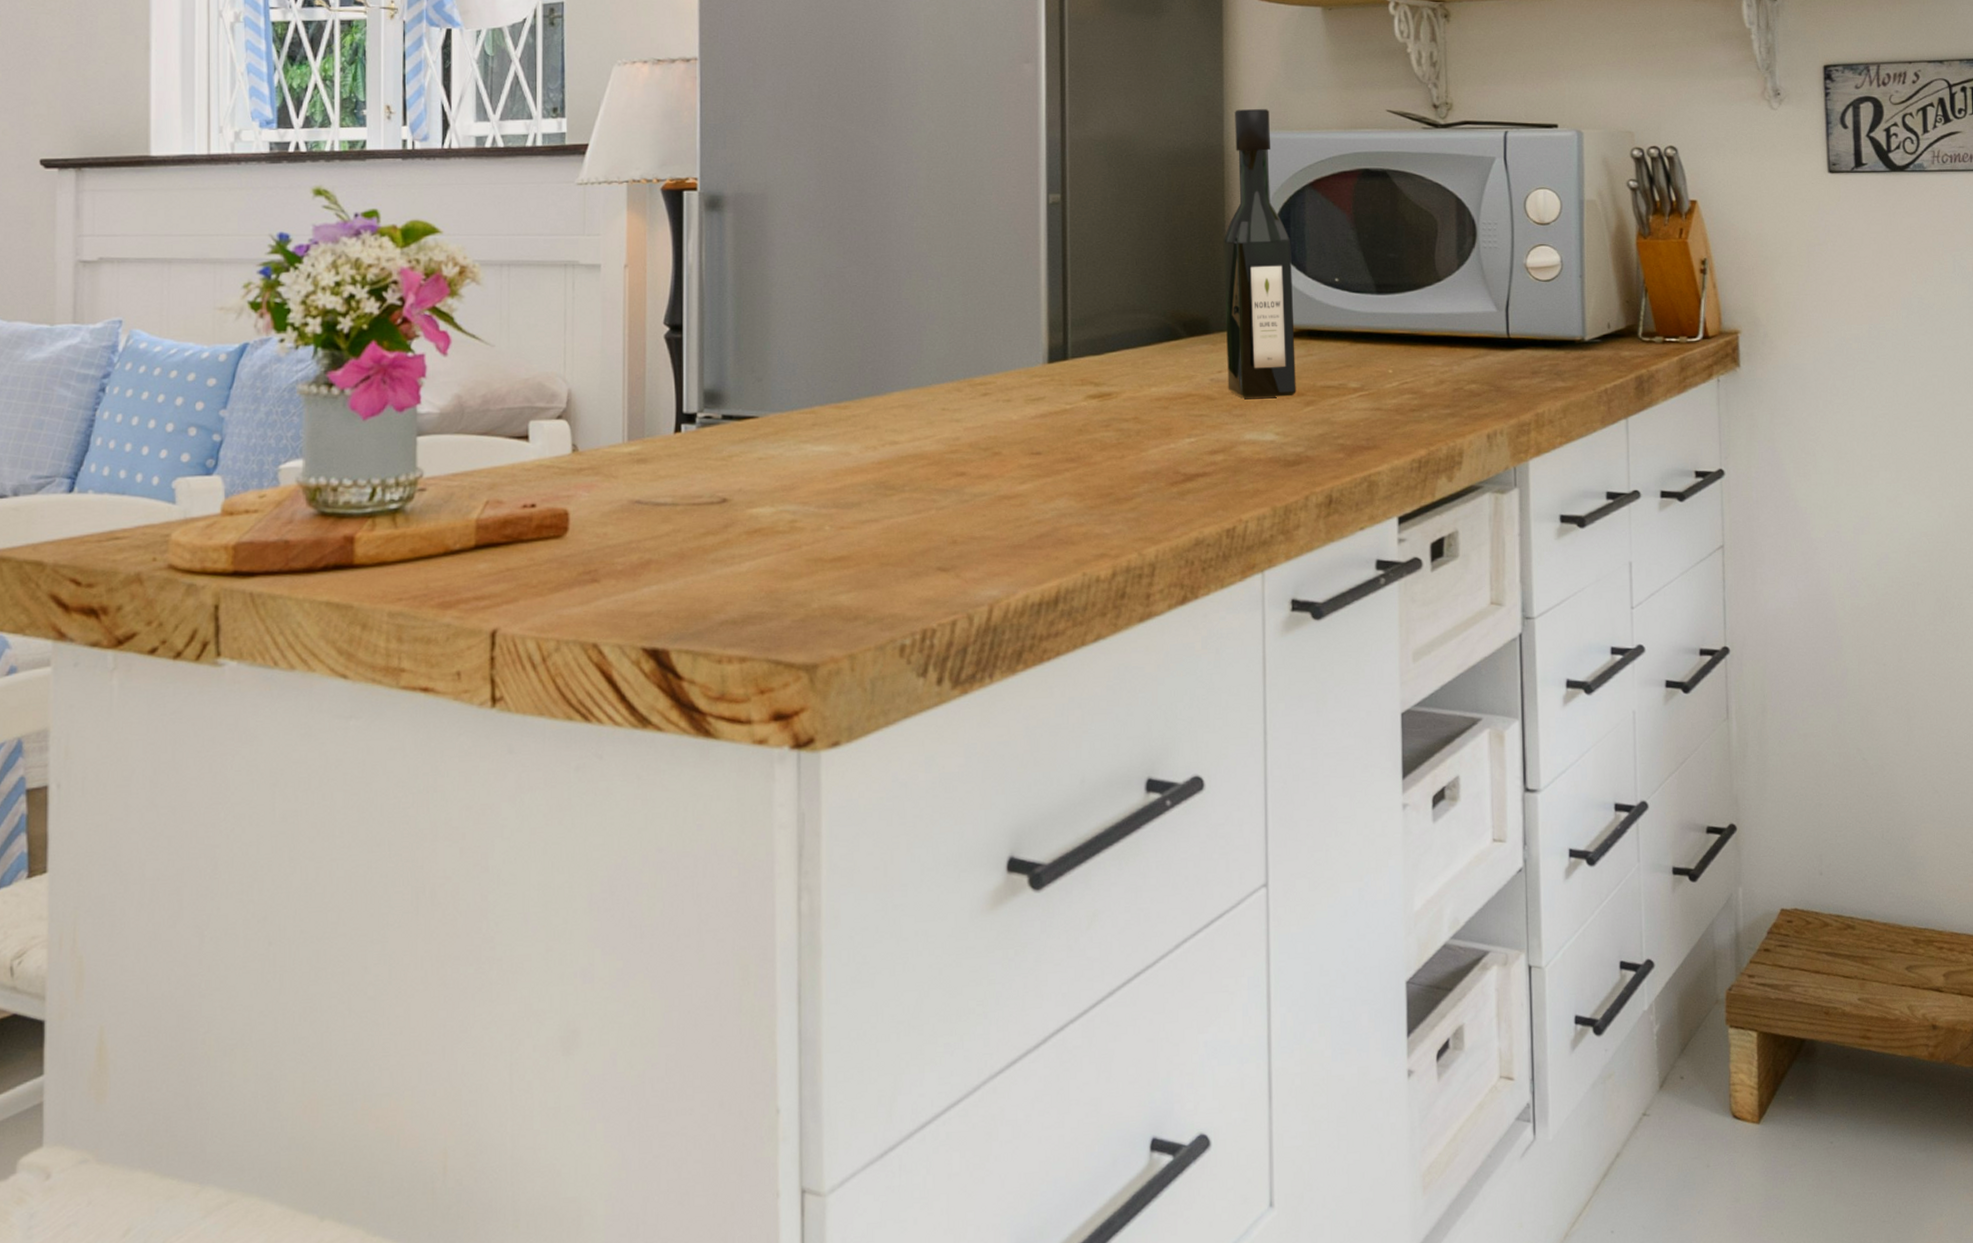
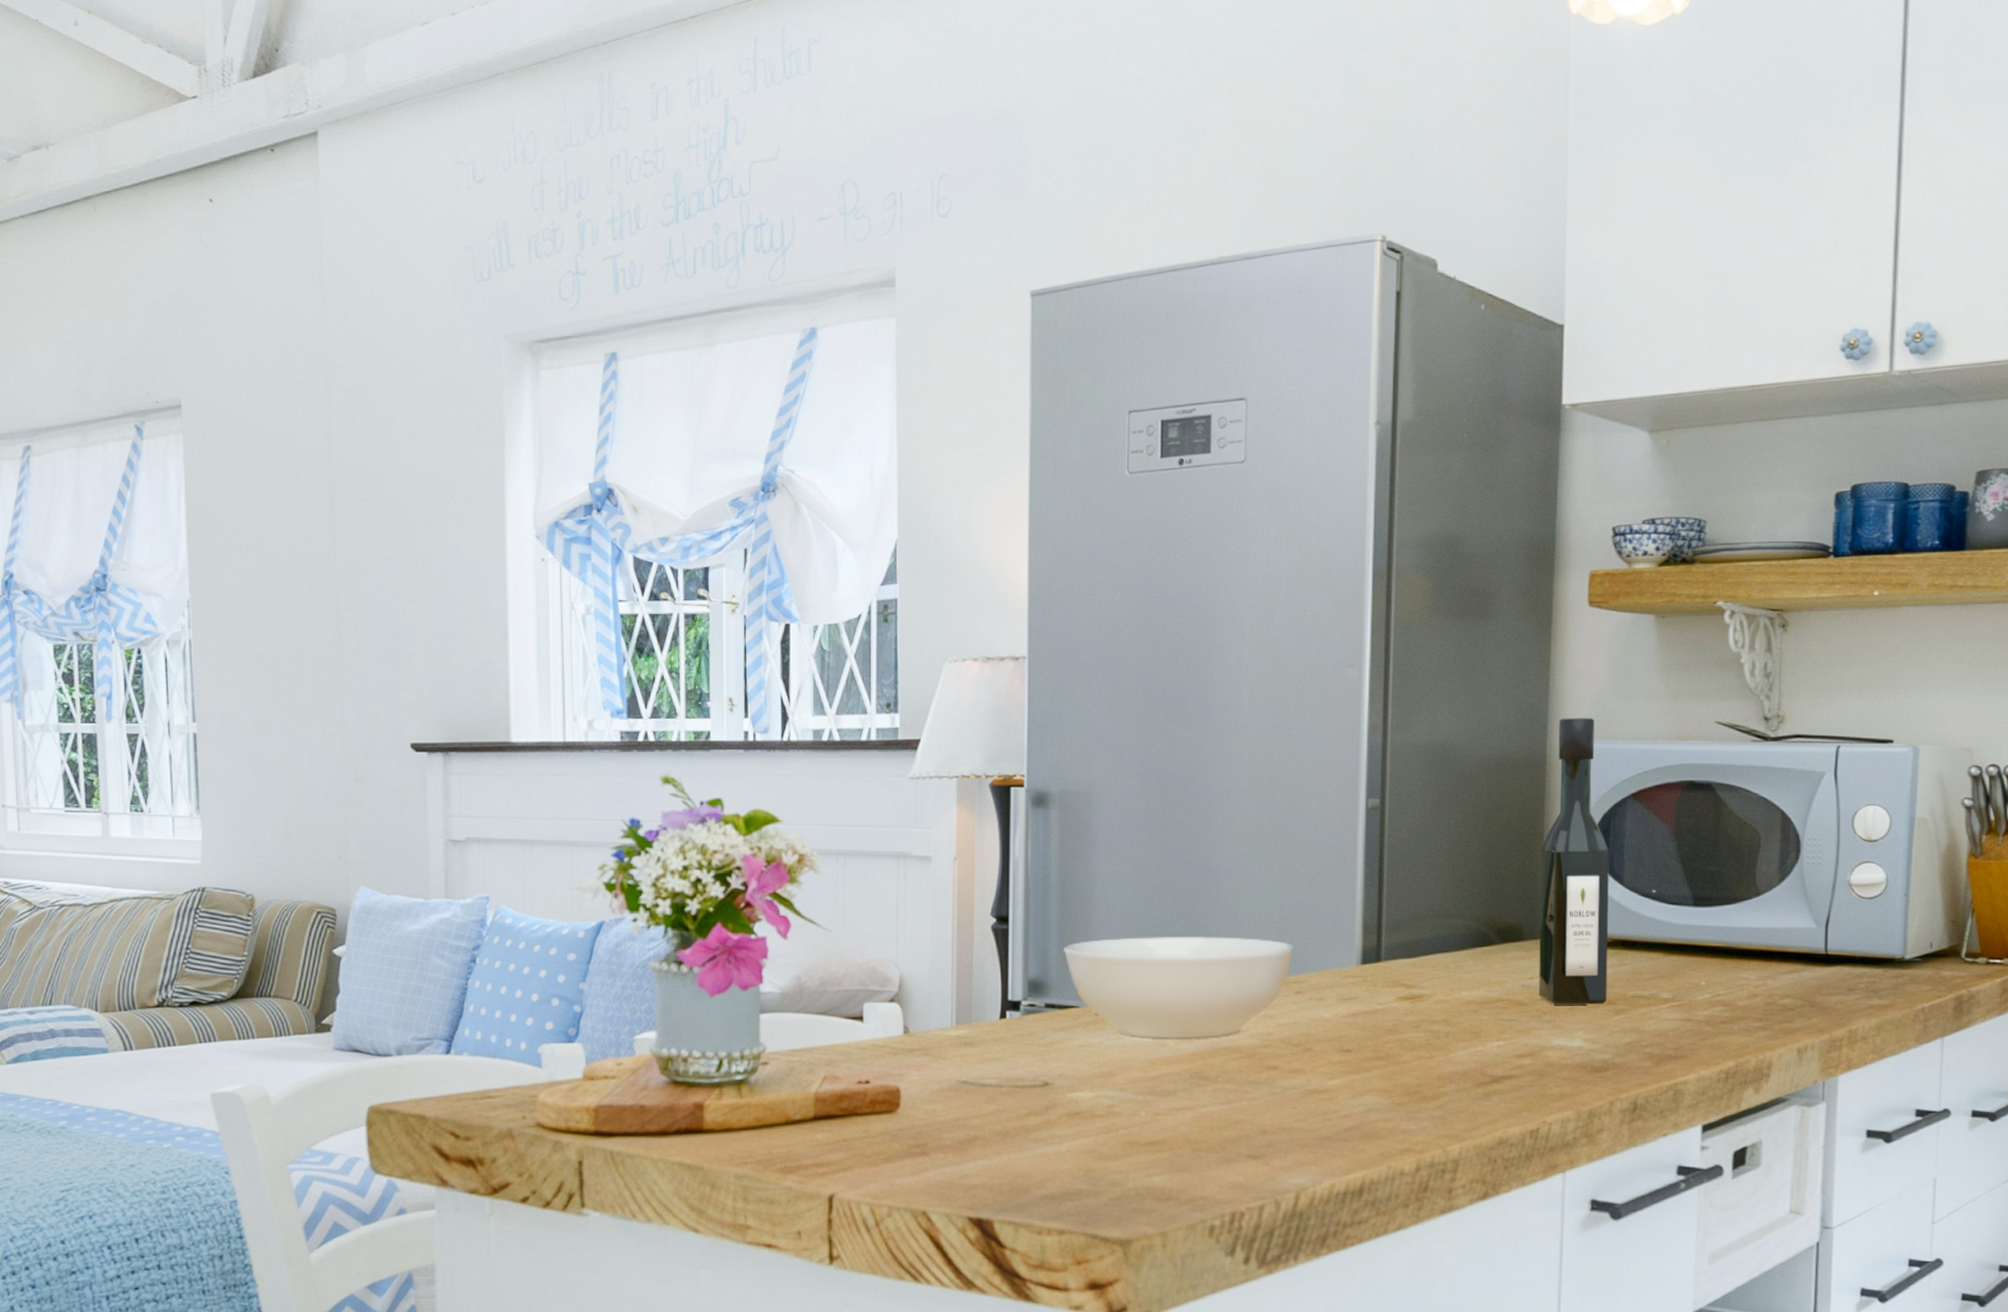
bowl: none [740,339,980,448] -> present [1063,936,1295,1039]

